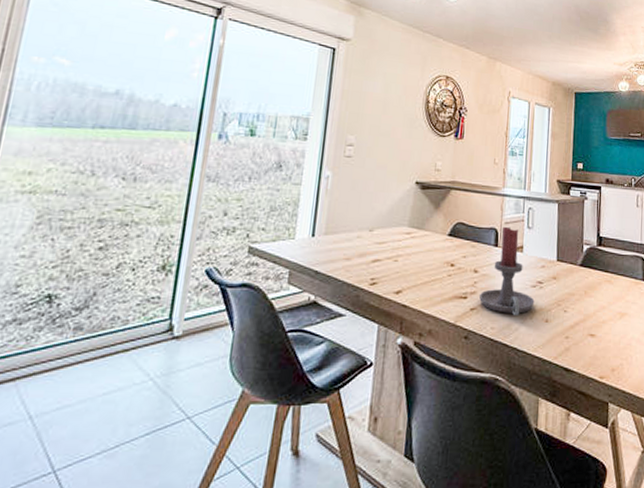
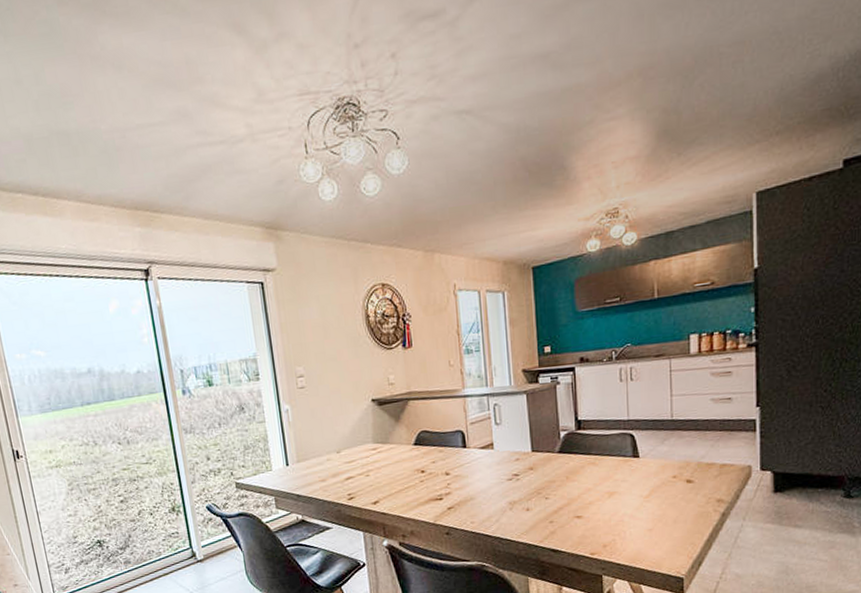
candle holder: present [479,226,535,316] -> none [455,426,513,509]

